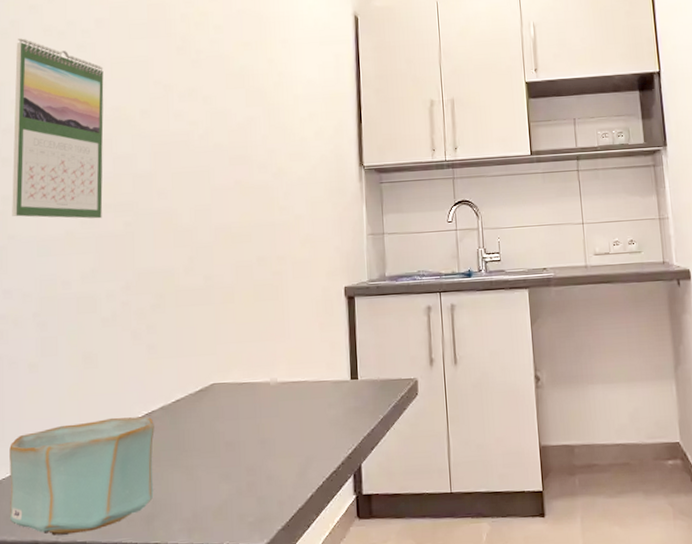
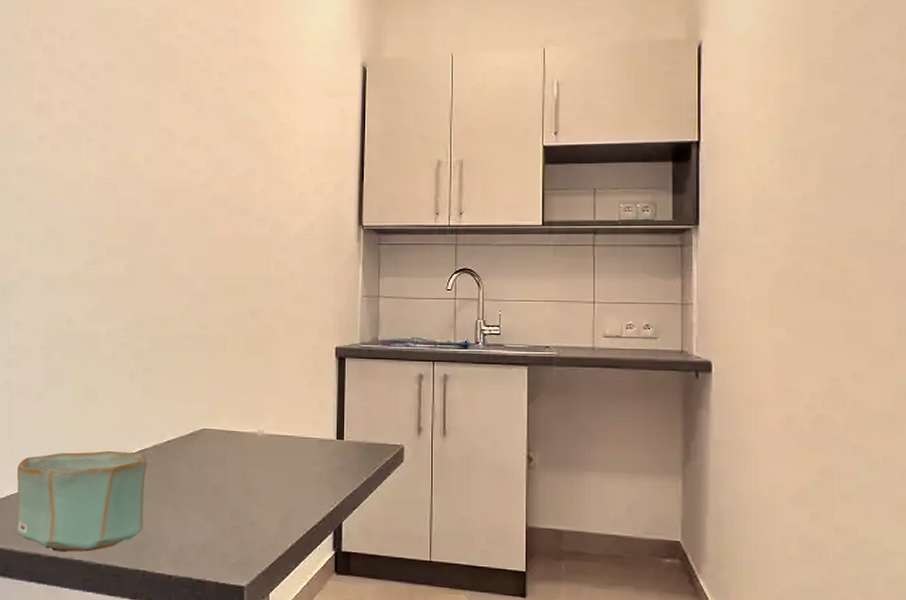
calendar: present [12,38,104,219] -> none [24,79,111,261]

